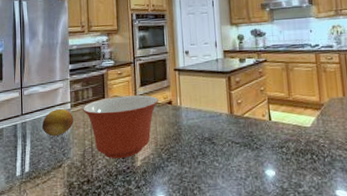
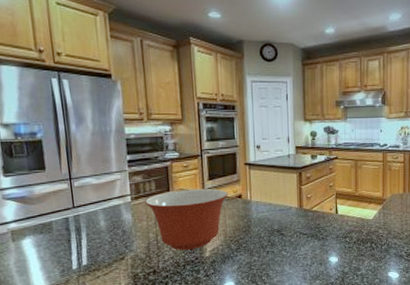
fruit: present [41,108,73,137] -> none [98,201,135,230]

